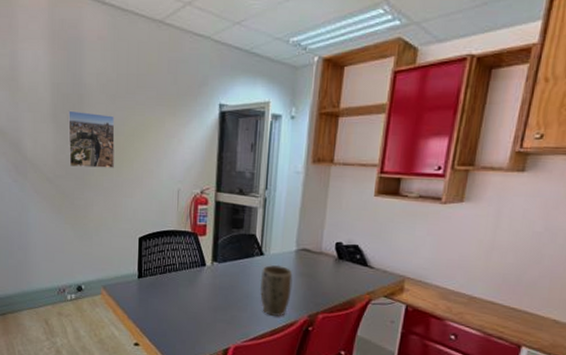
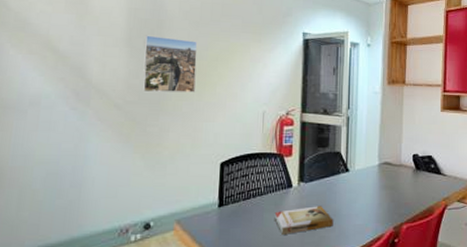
book: none [188,286,246,310] -> present [274,206,333,235]
plant pot: present [259,264,293,316] -> none [346,179,377,232]

